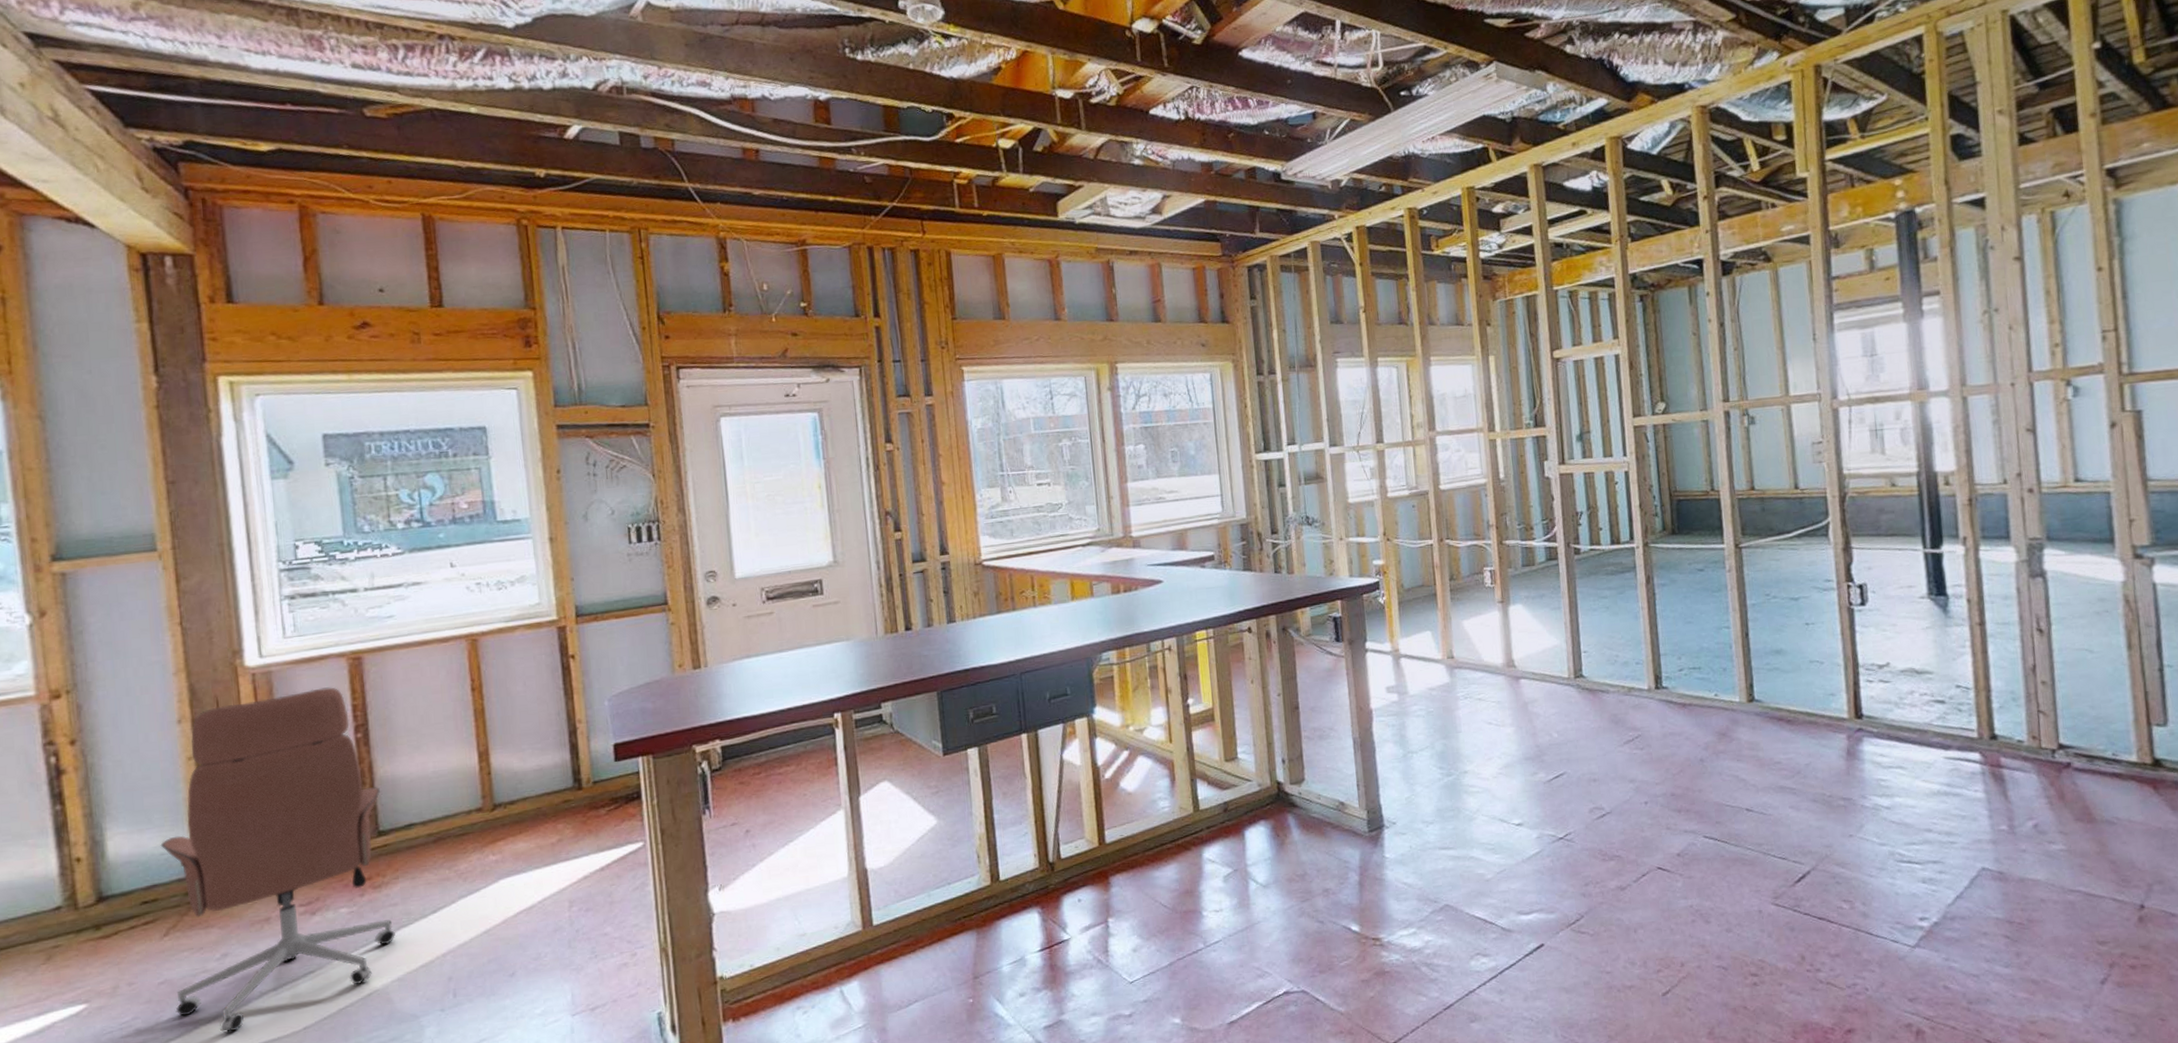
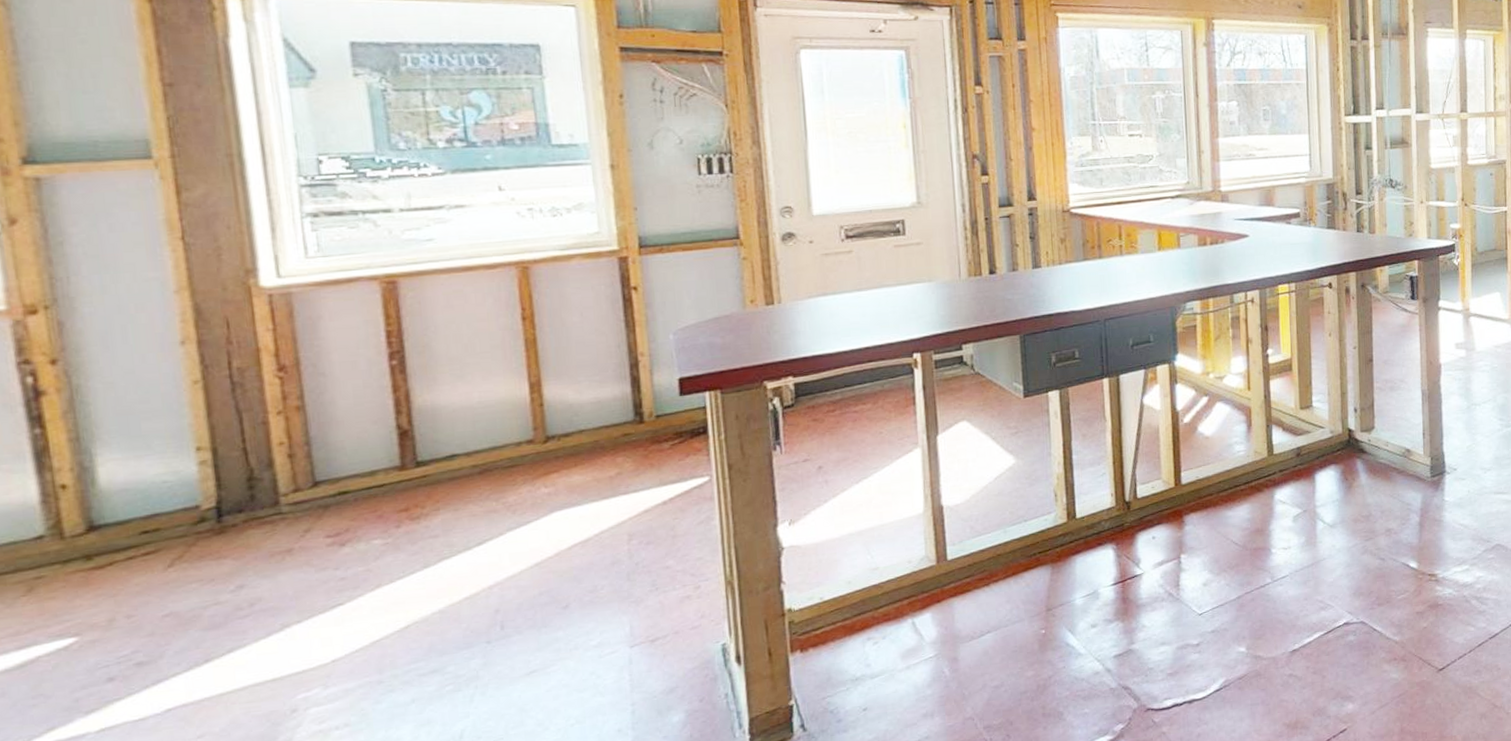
office chair: present [160,687,395,1033] -> none [162,311,436,666]

